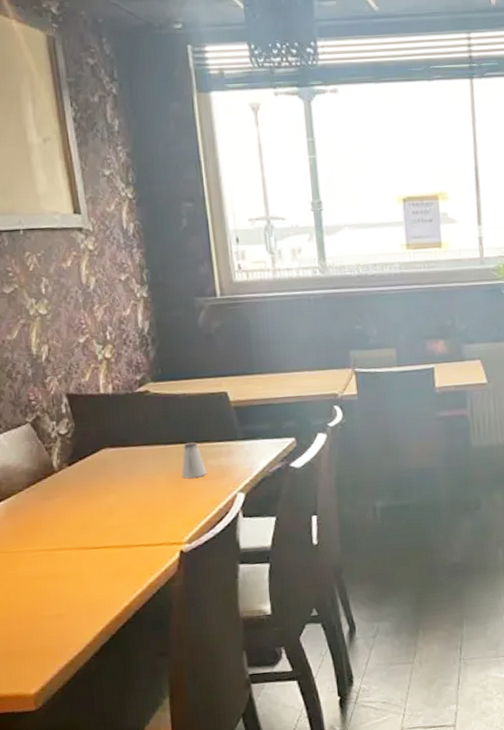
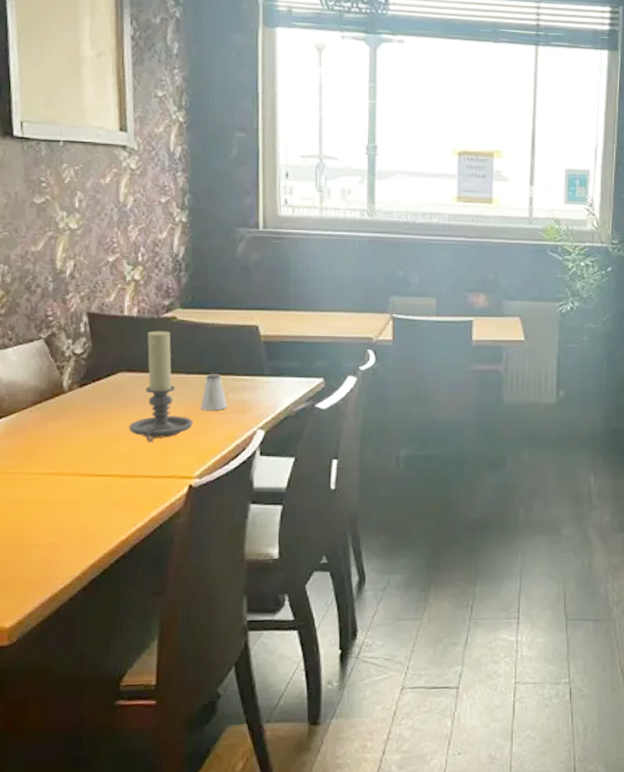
candle holder: none [118,404,177,514] -> present [128,330,193,443]

